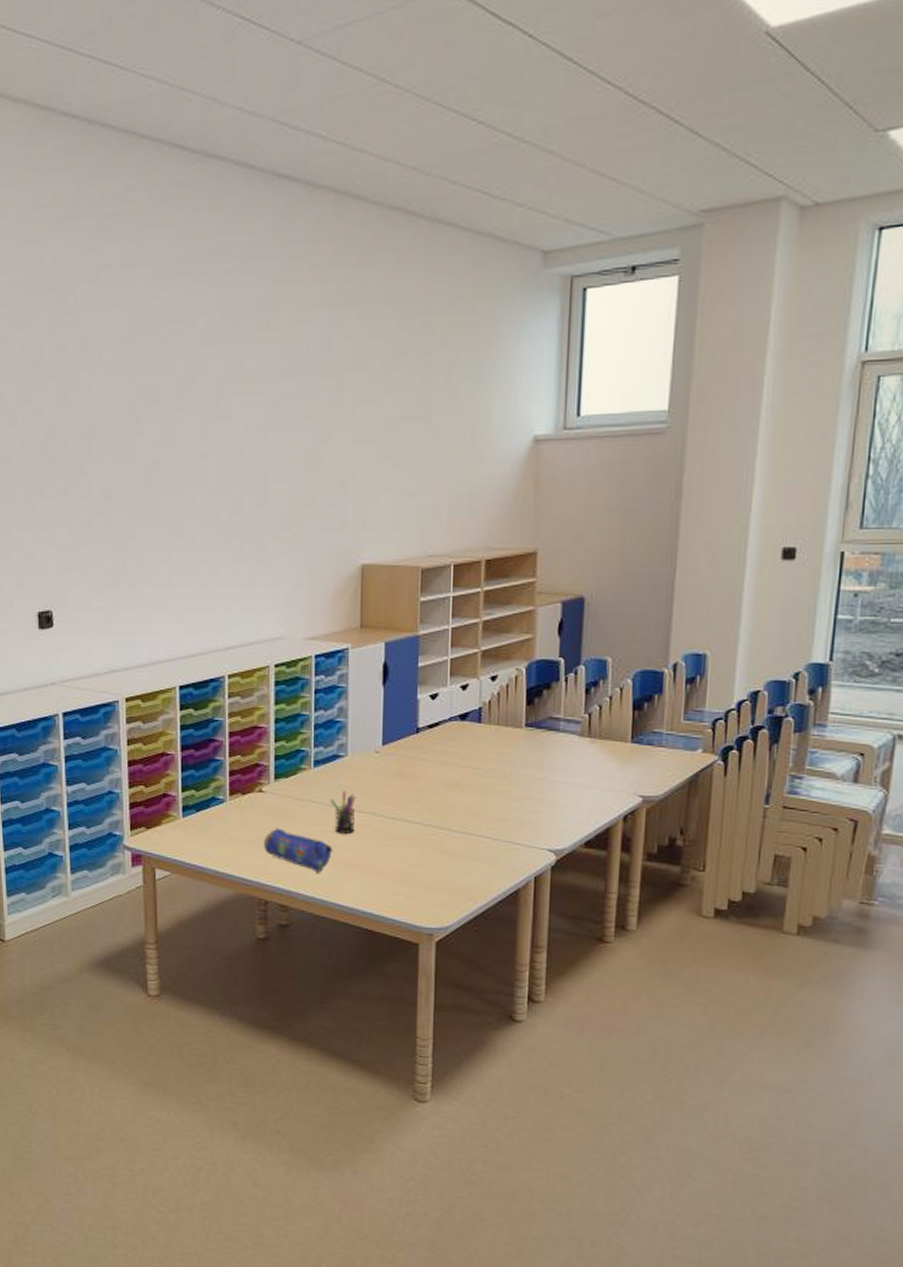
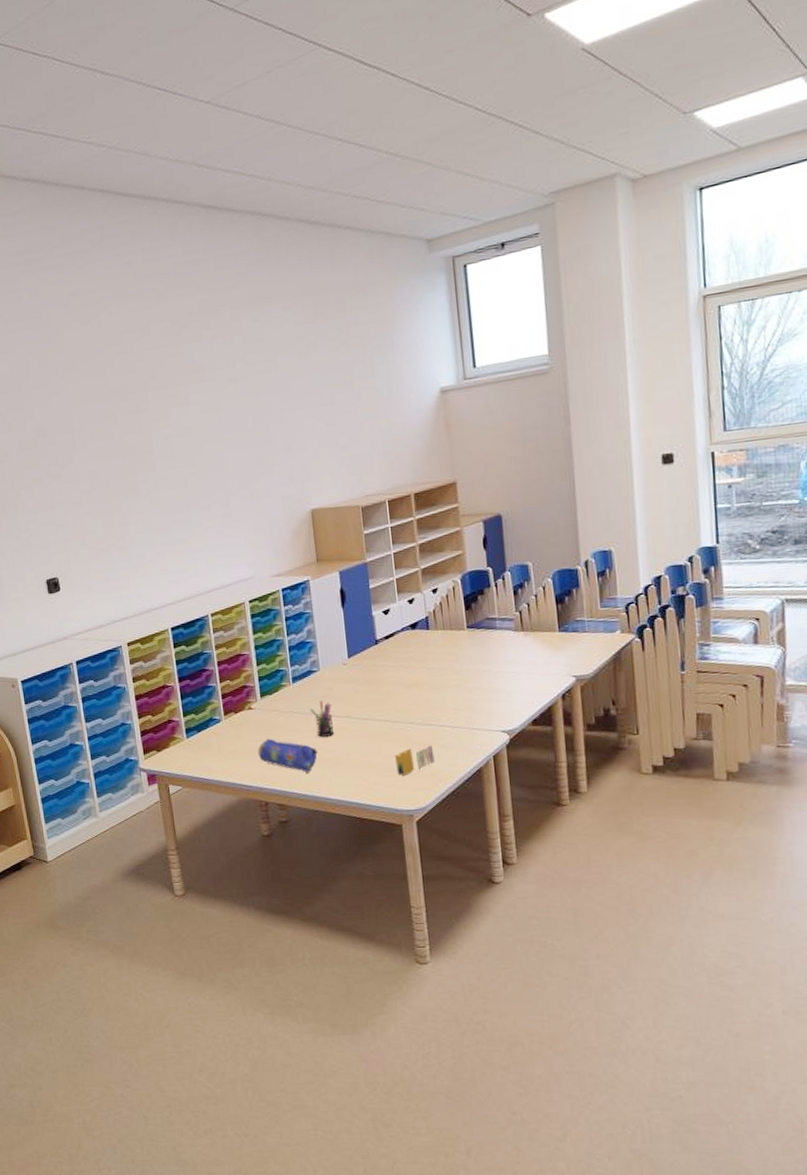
crayon: none [421,857,467,888] -> present [395,745,435,776]

